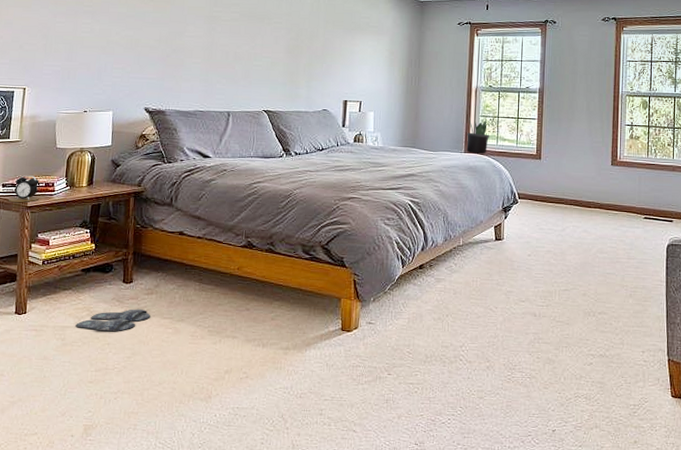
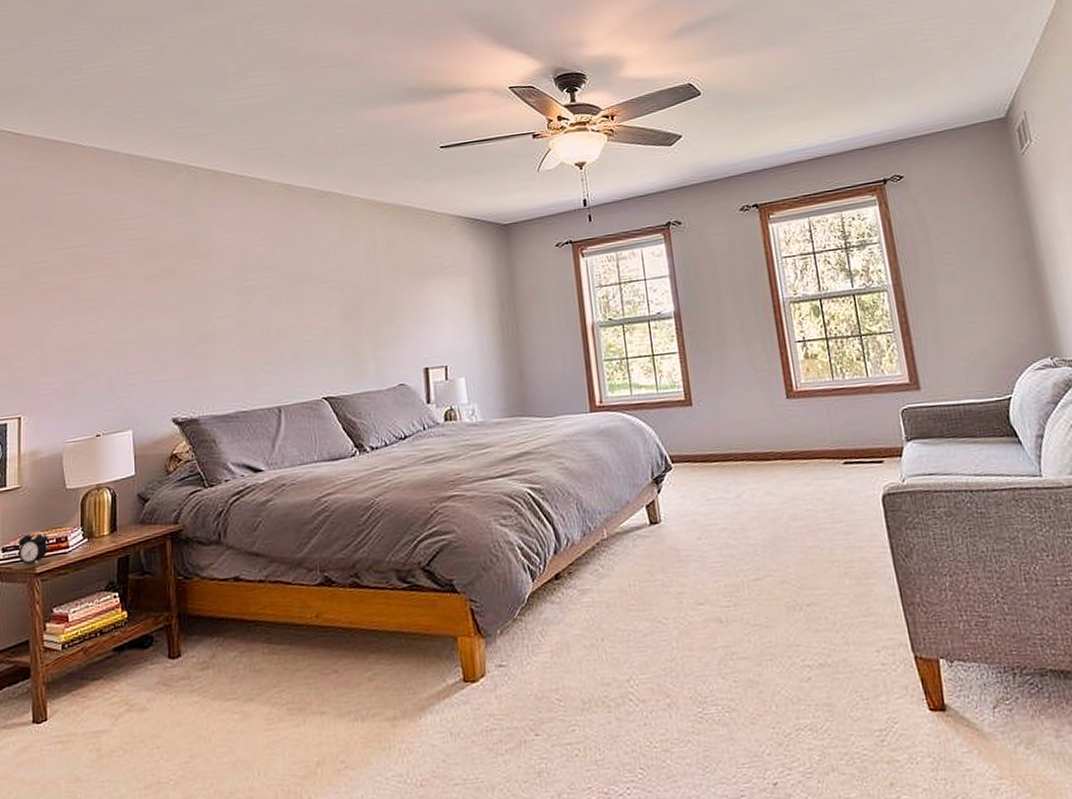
slippers: present [75,309,150,332] -> none [113,691,209,732]
planter: present [466,117,490,154] -> none [589,363,621,412]

